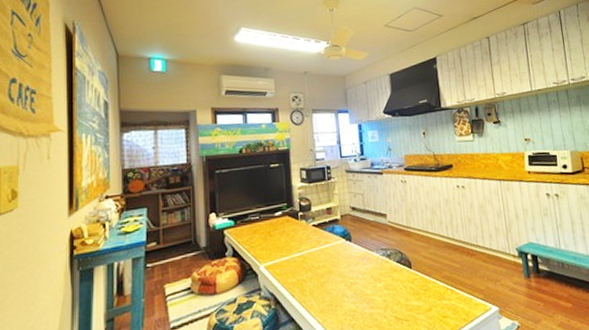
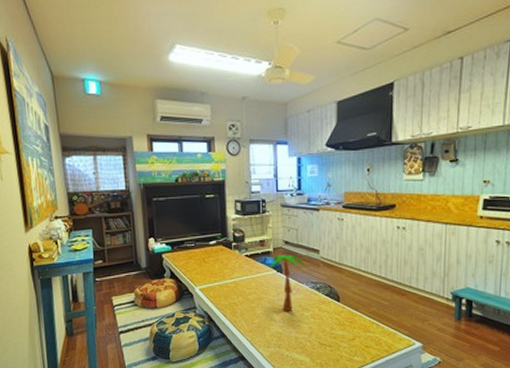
plant: none [338,221,376,285] -> present [270,254,307,312]

